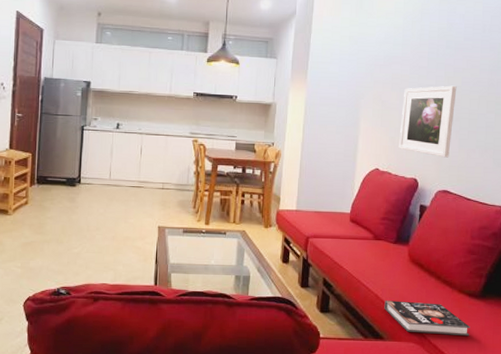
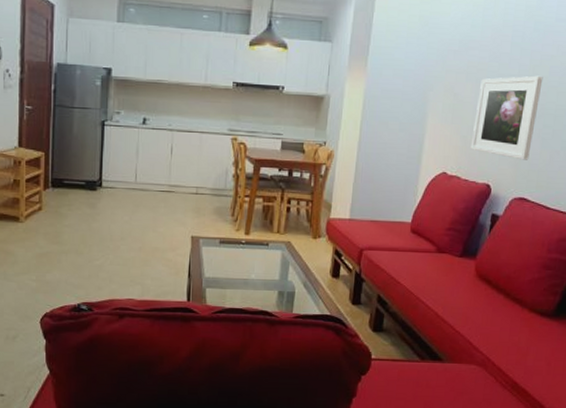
book: present [384,300,471,337] -> none [445,319,540,359]

